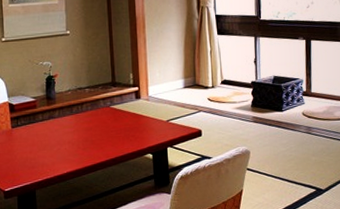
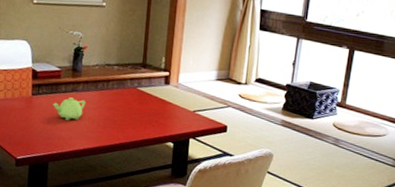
teapot: none [33,125,64,147] -> present [53,97,86,120]

